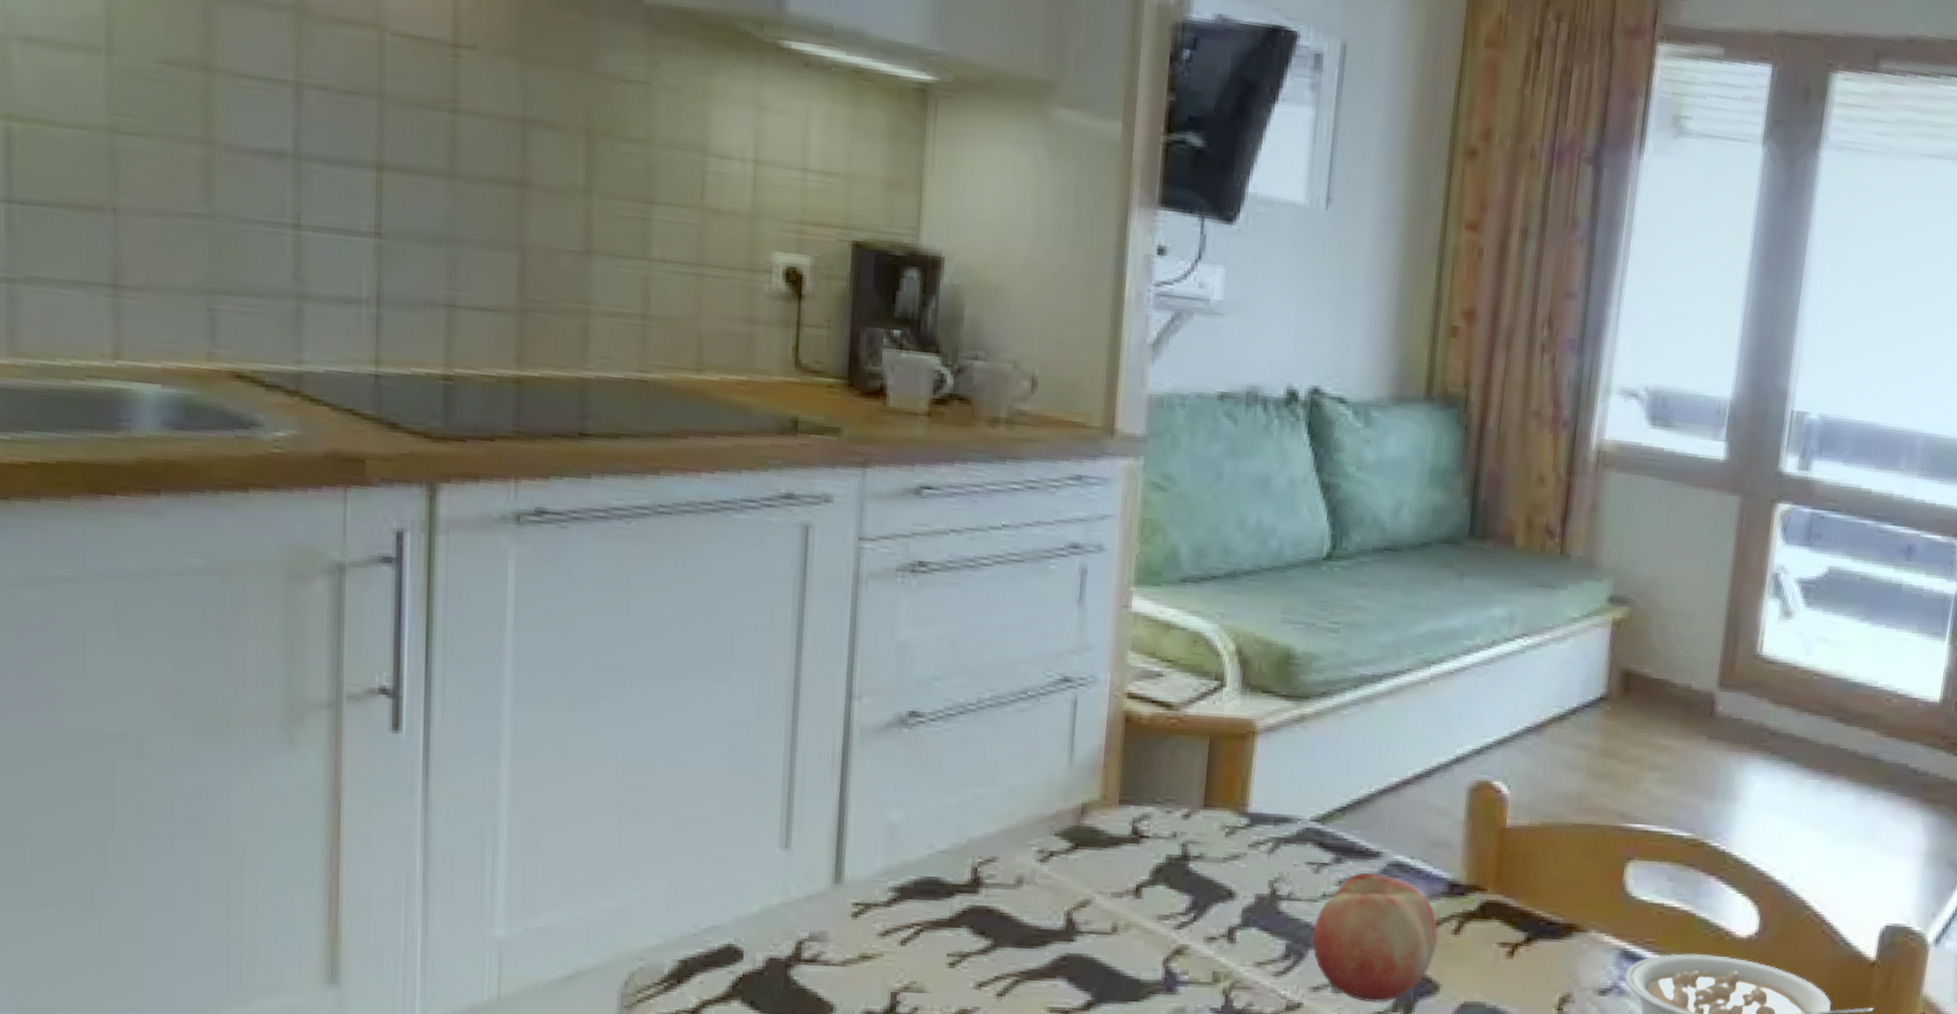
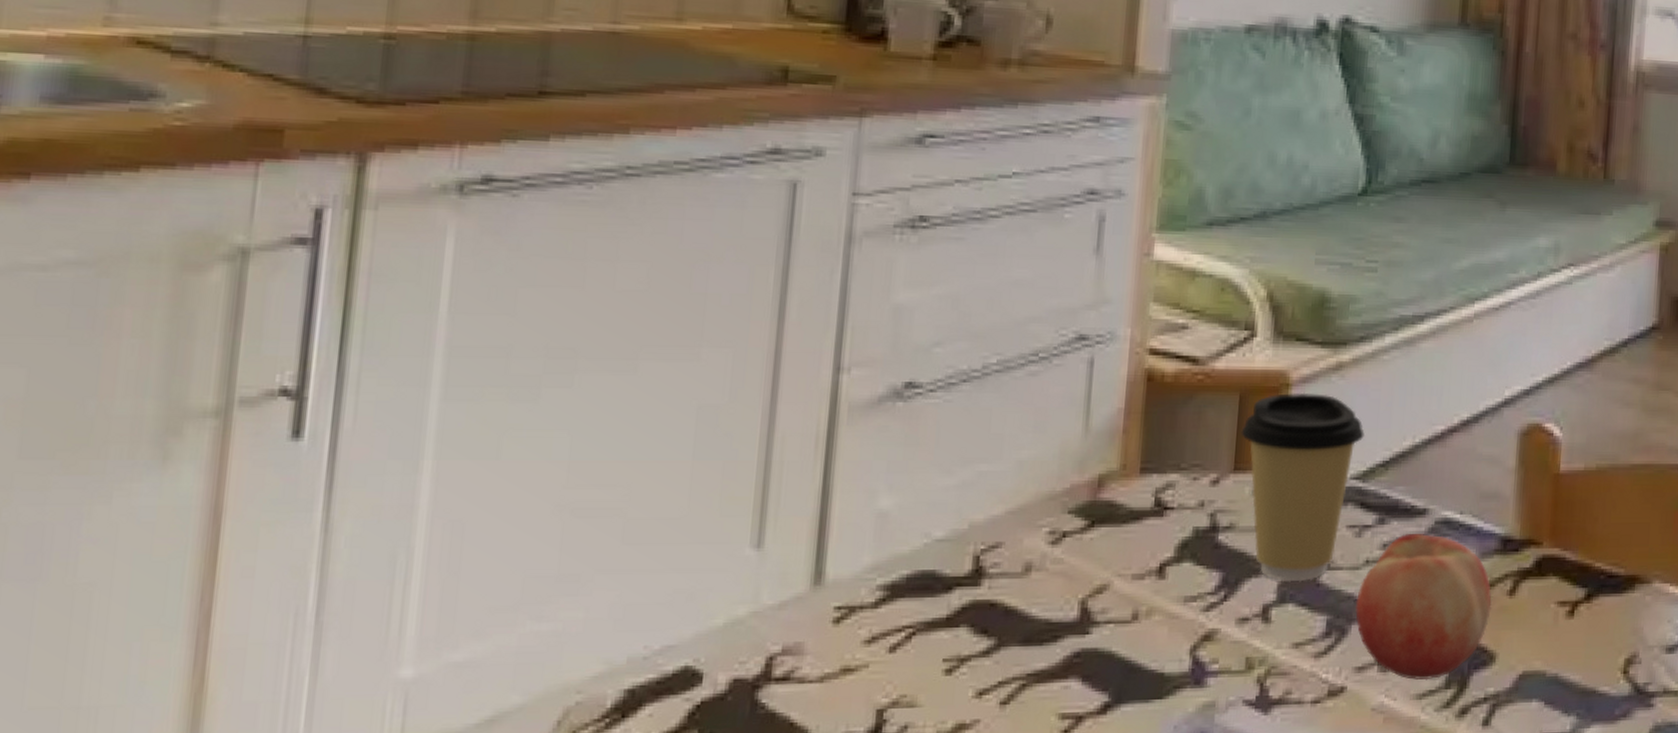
coffee cup: none [1210,740,1324,909] -> present [1241,392,1365,582]

